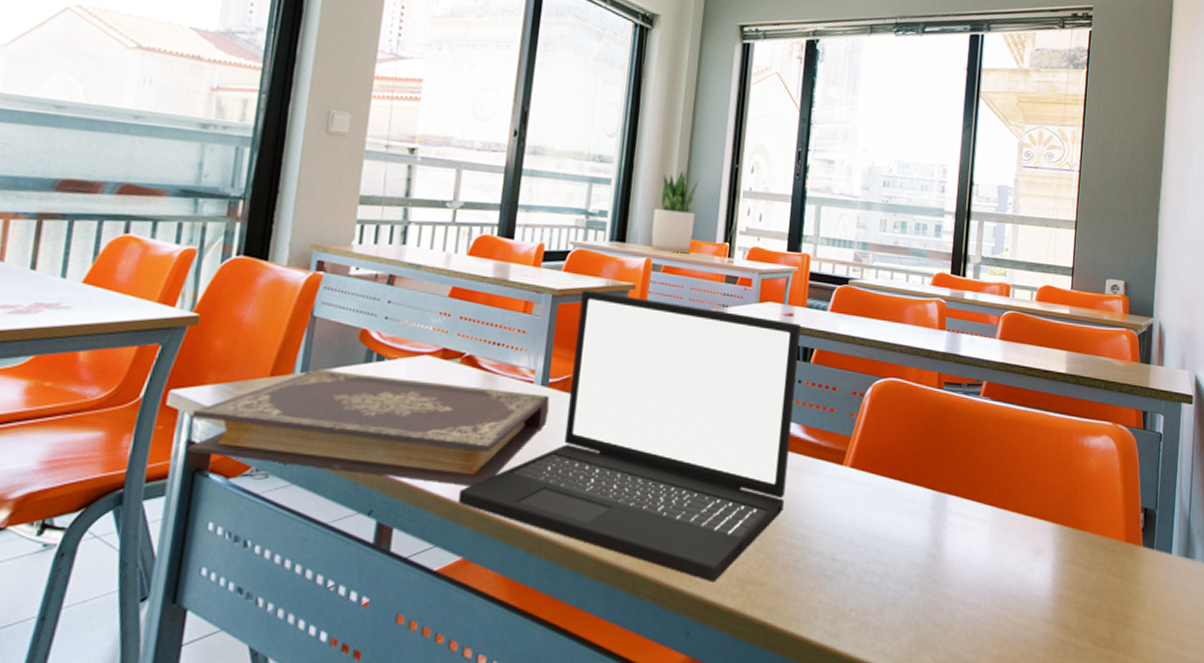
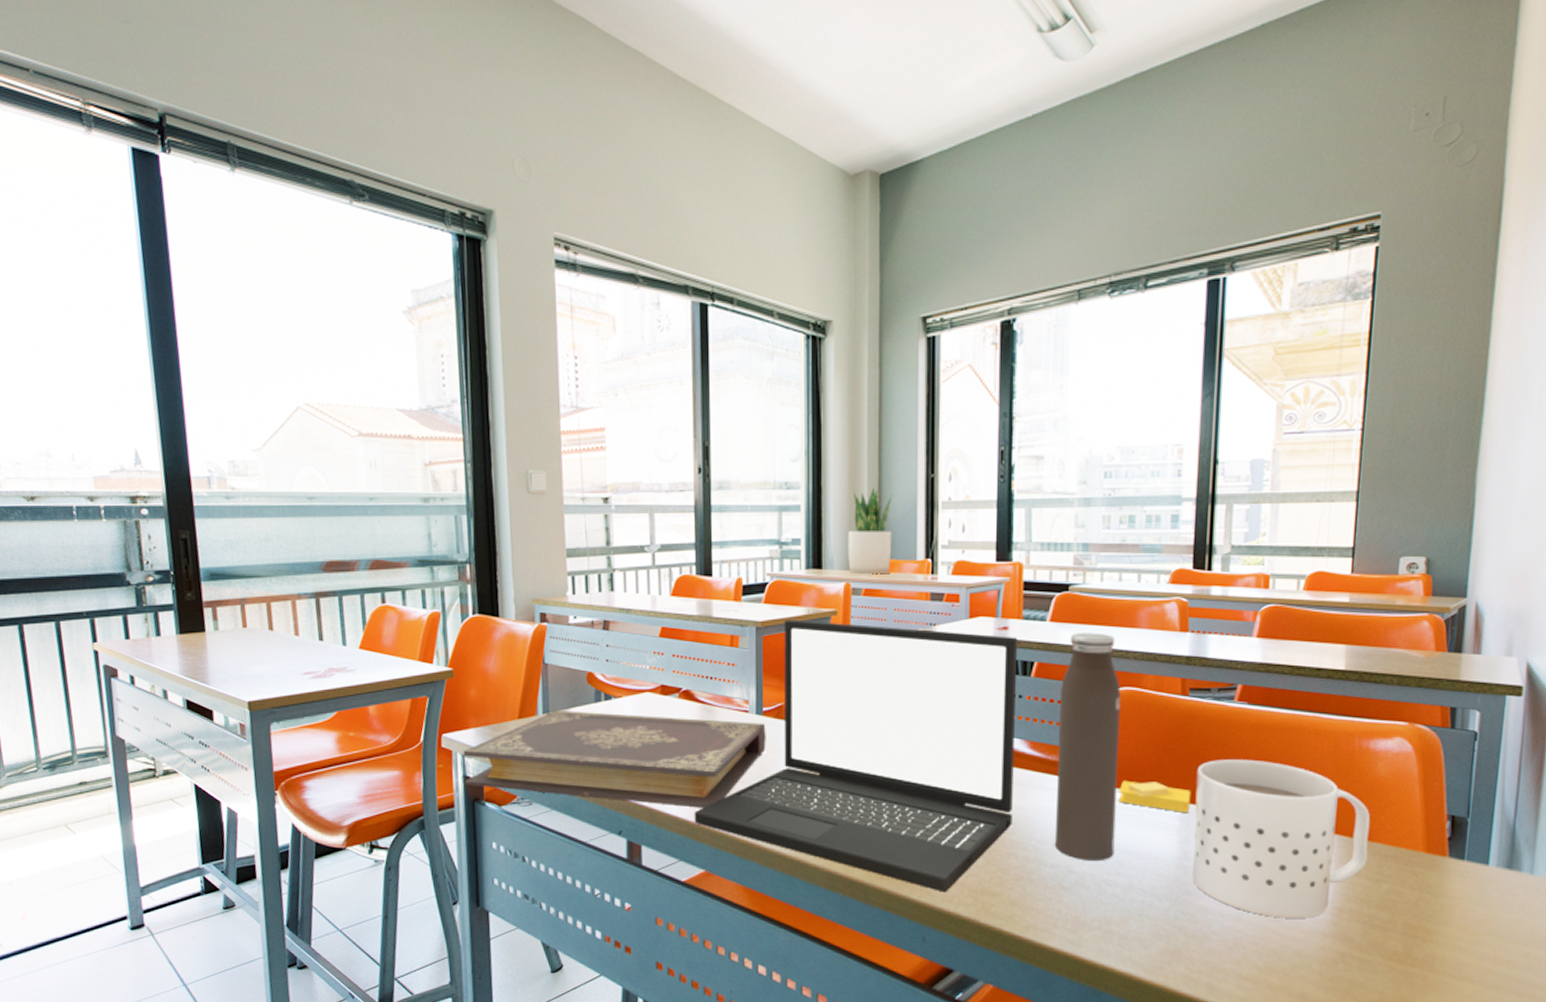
water bottle: none [820,324,888,548] -> present [1054,633,1121,860]
sticky notes: none [879,468,942,502] -> present [1118,780,1191,814]
mug: none [940,450,1084,606] -> present [1192,759,1371,918]

